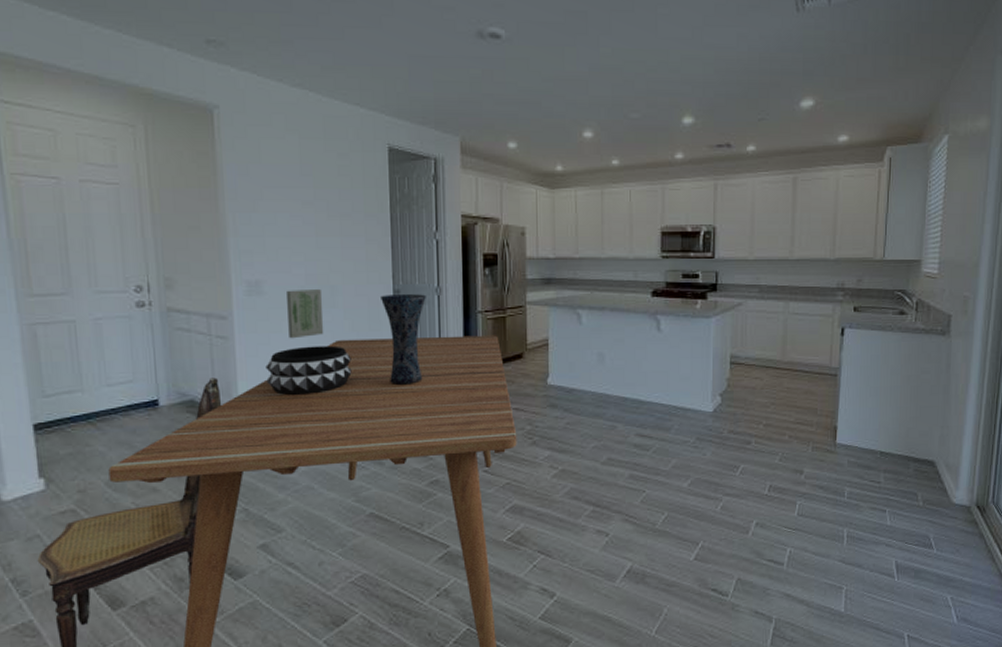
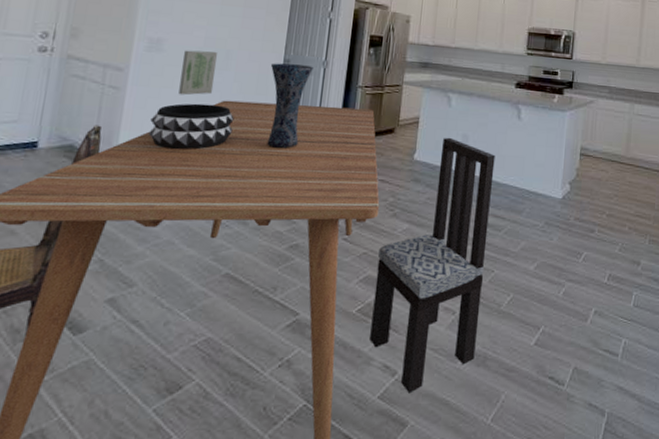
dining chair: none [522,357,636,613] -> present [370,137,495,394]

